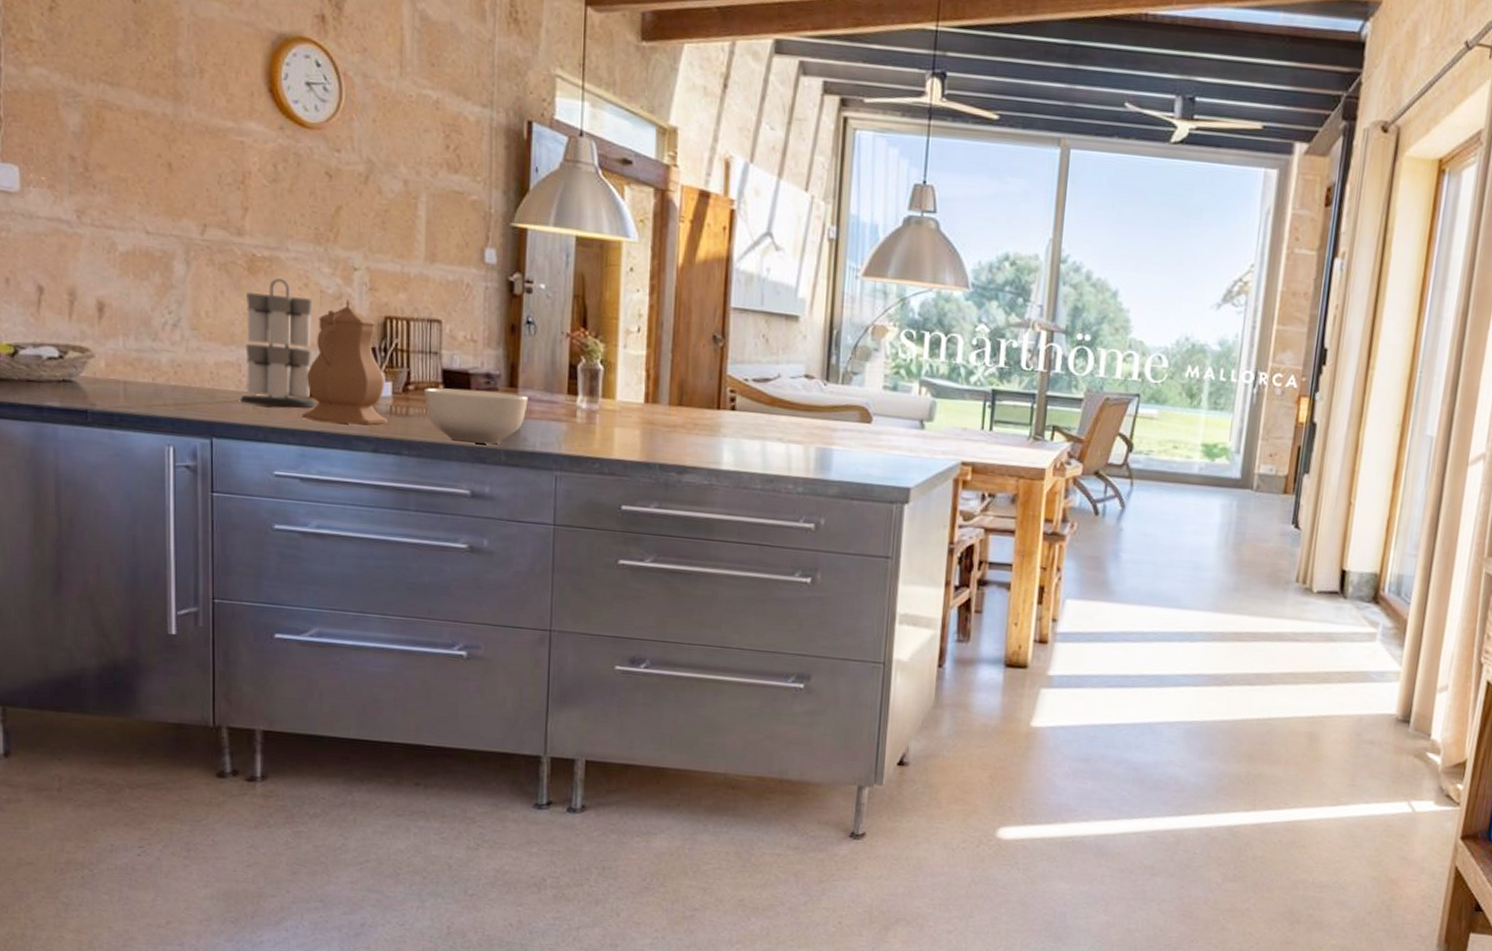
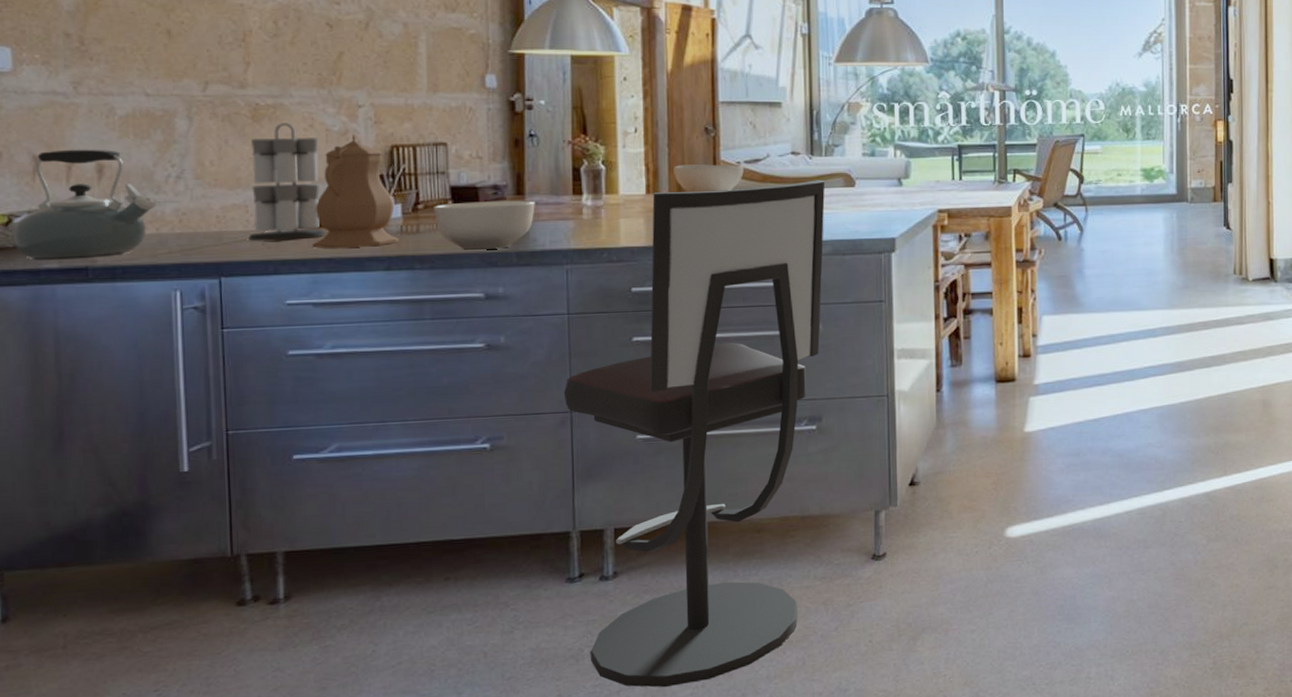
kettle: none [17,282,153,401] -> present [12,149,156,260]
bar stool: none [544,403,839,933] -> present [563,180,825,687]
bowl: none [675,374,751,411] -> present [673,163,744,193]

